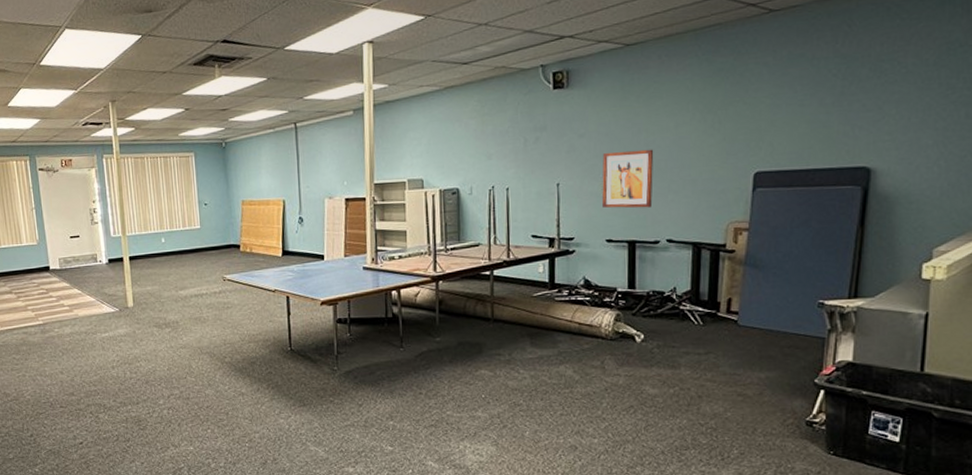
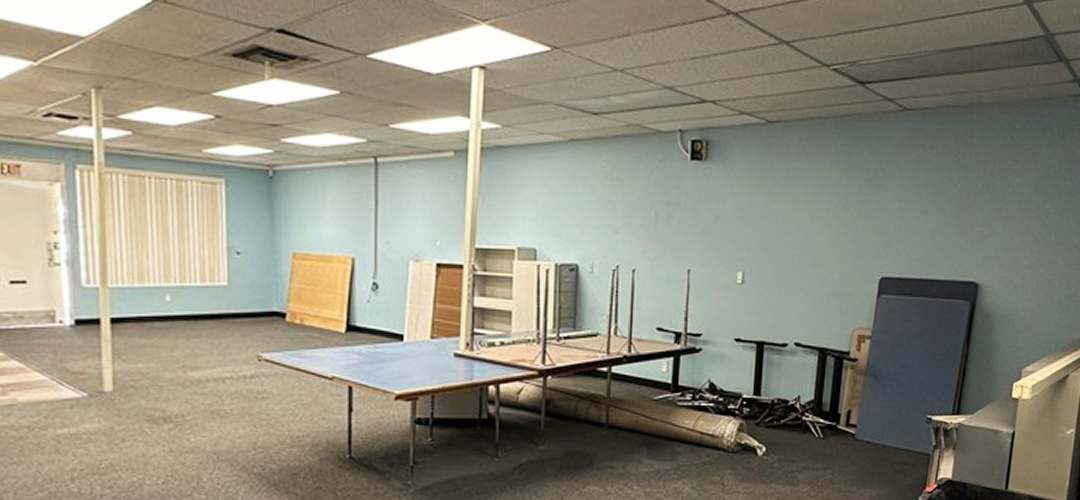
wall art: present [602,149,654,208] -> none [734,240,788,306]

